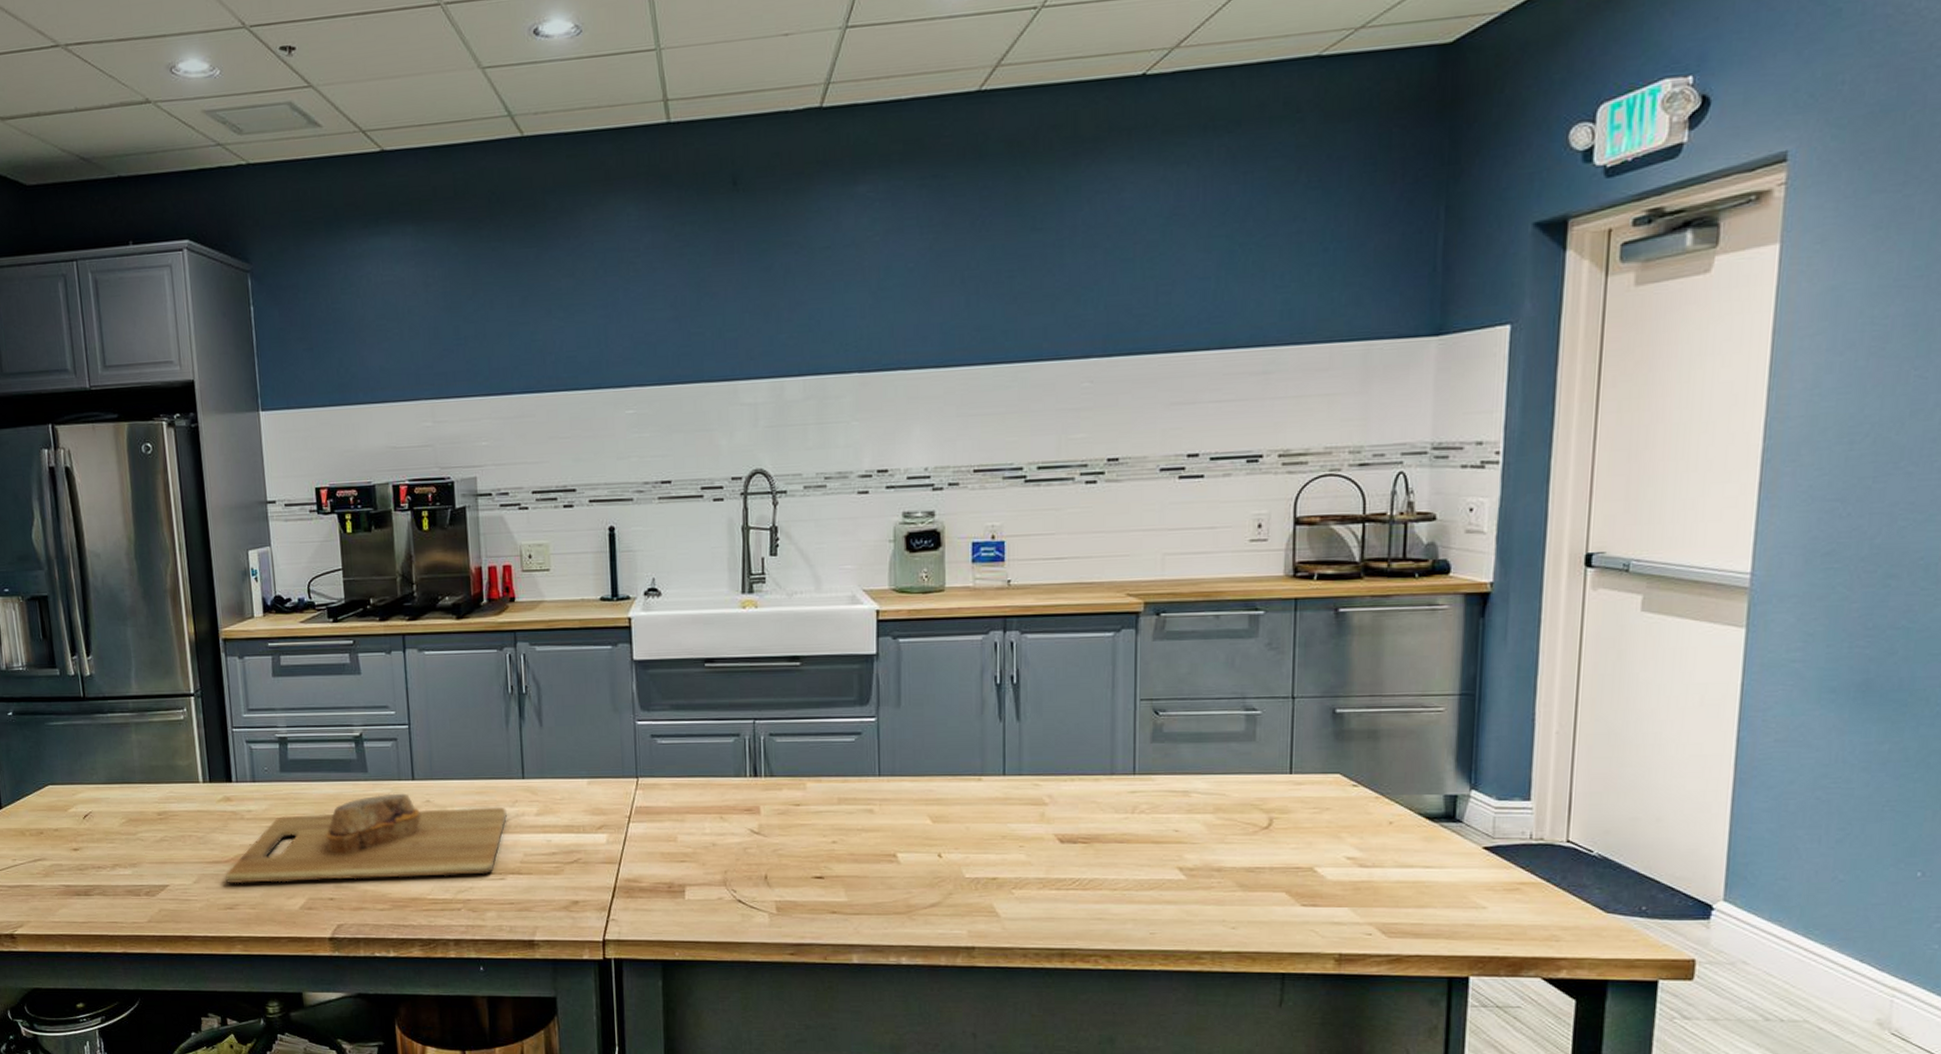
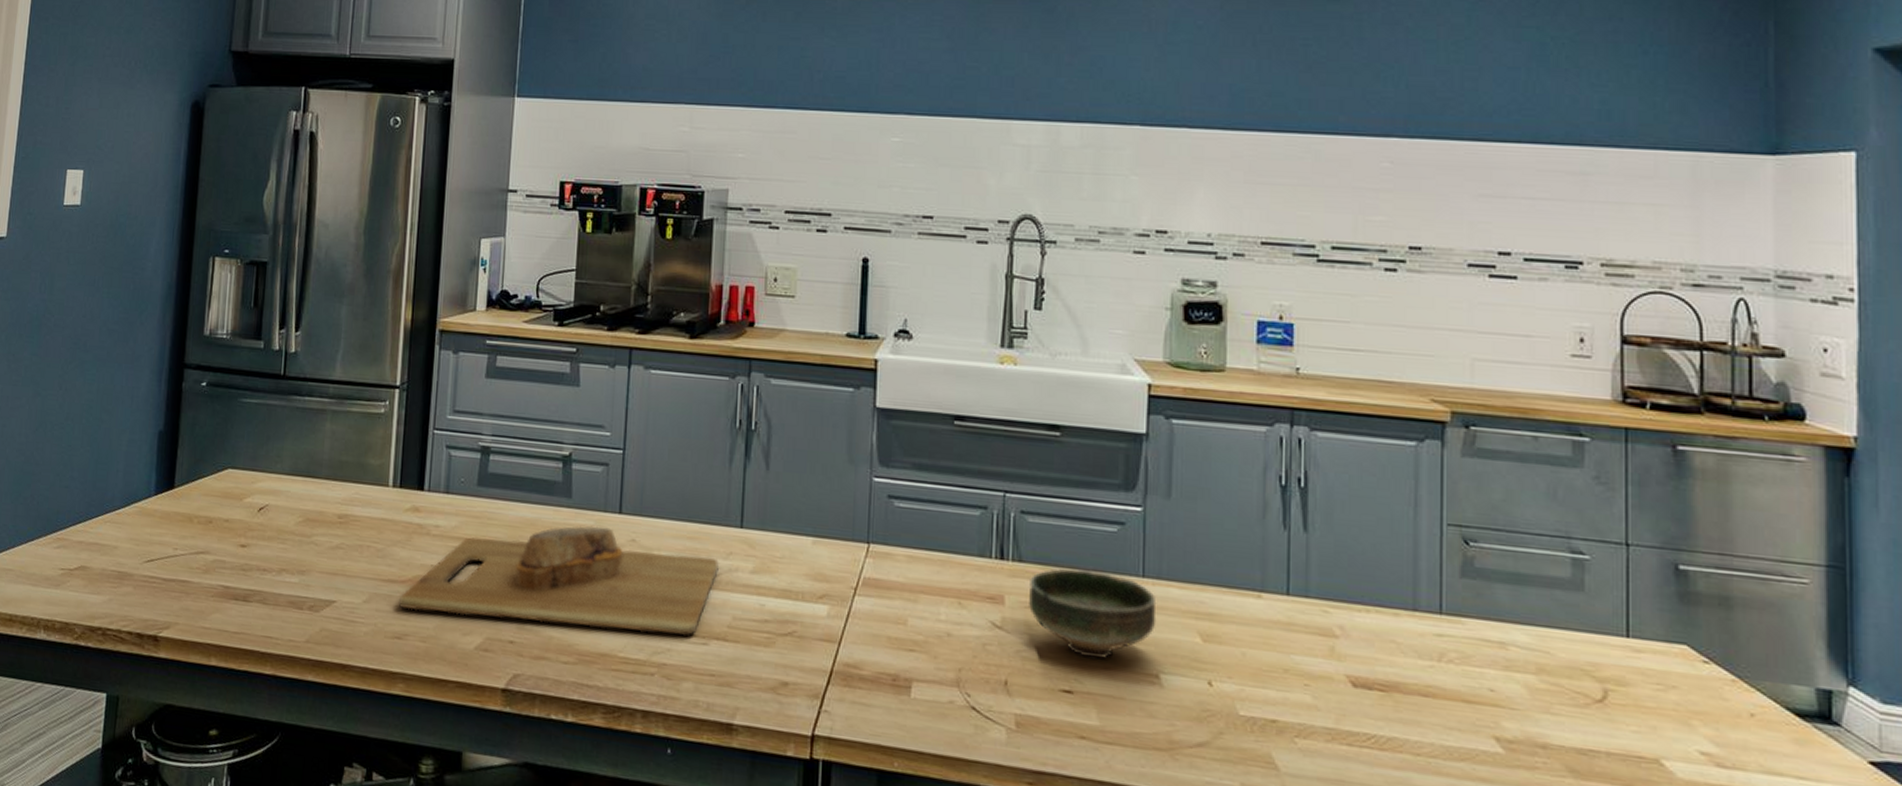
bowl: none [781,775,892,848] -> present [1029,568,1157,659]

